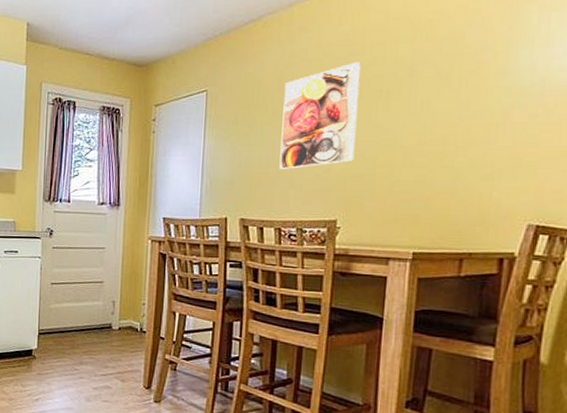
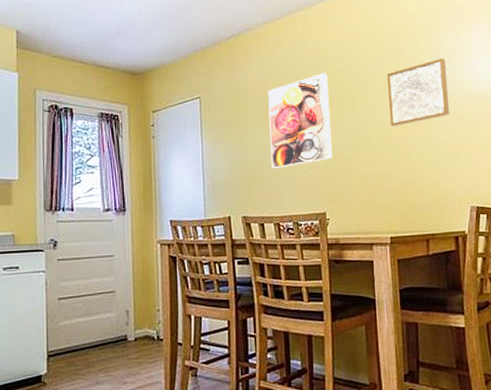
wall art: none [433,41,526,126] -> present [386,58,450,126]

